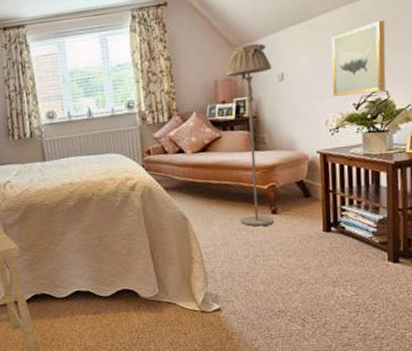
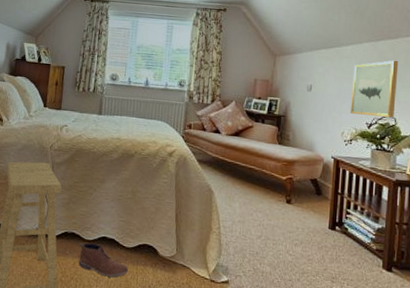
shoe: none [52,299,111,331] -> present [78,243,128,278]
floor lamp: present [225,43,275,227] -> none [257,56,303,213]

